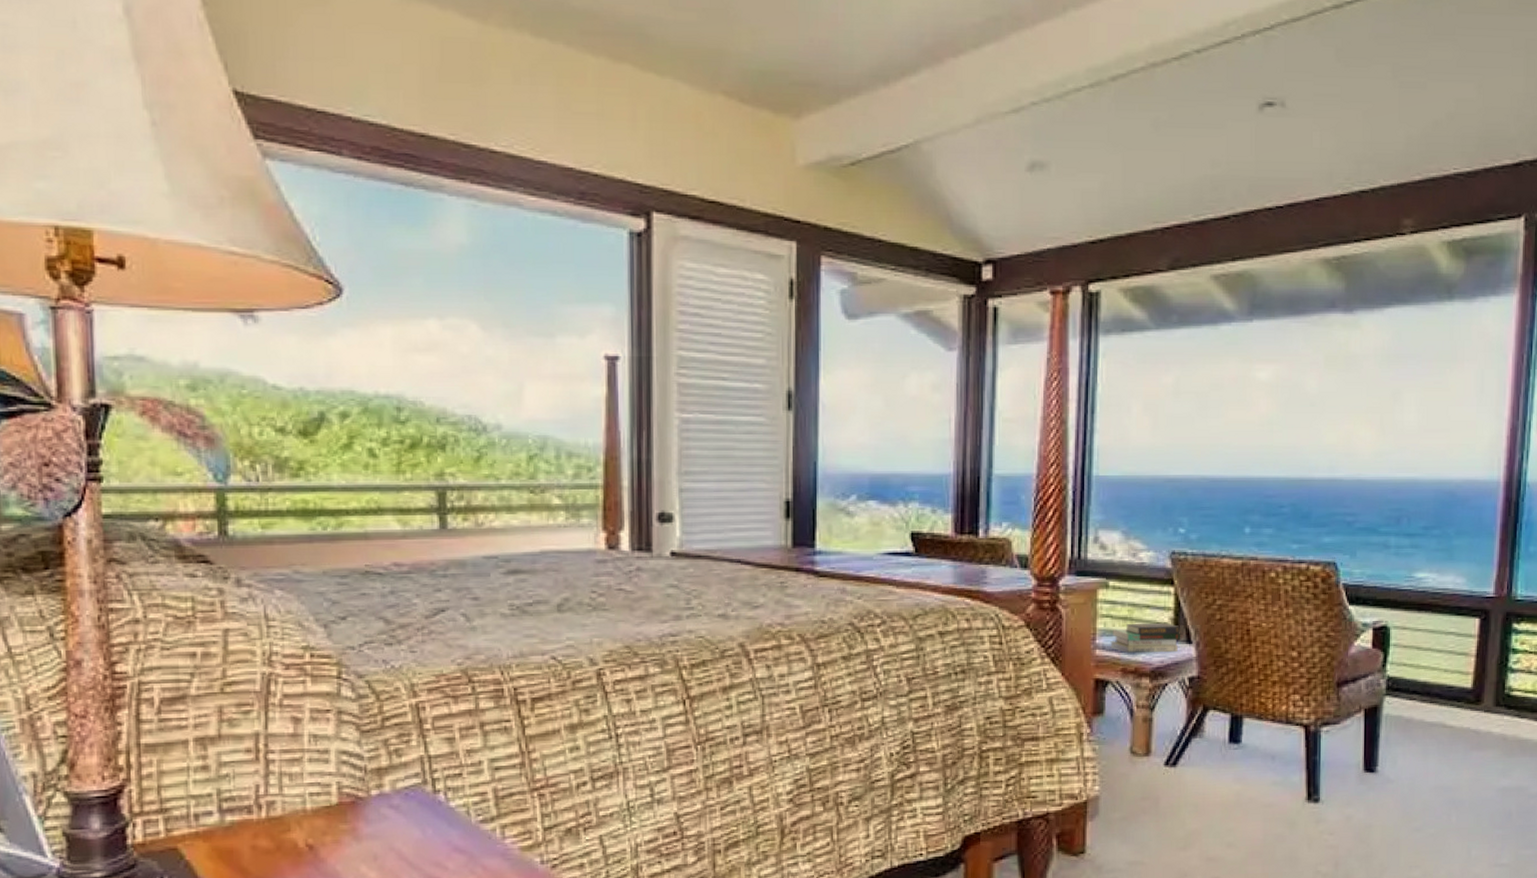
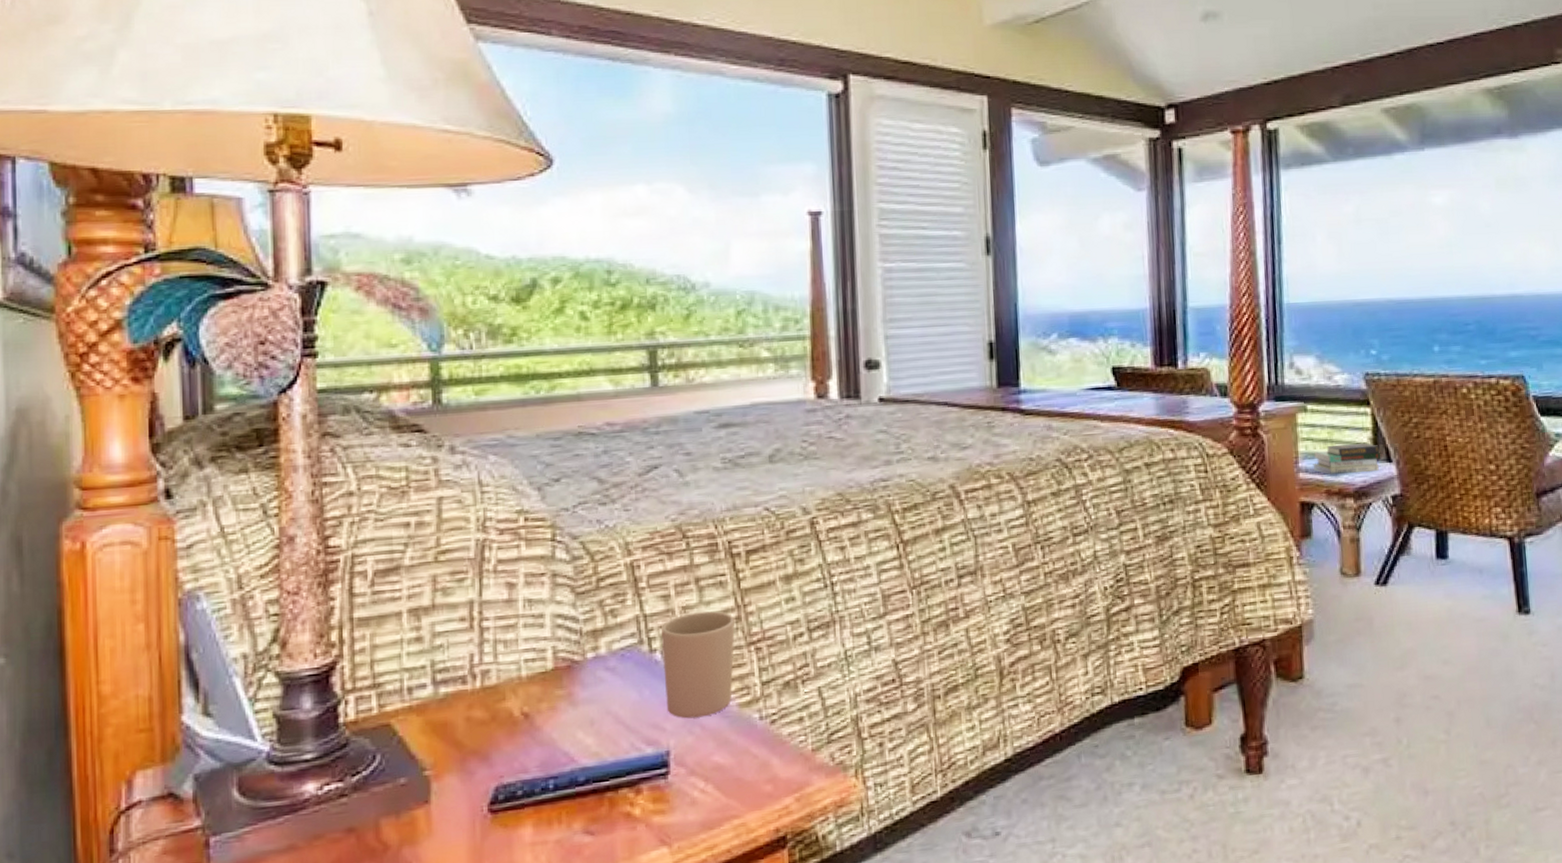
mug: none [444,756,518,859] -> present [660,611,735,719]

